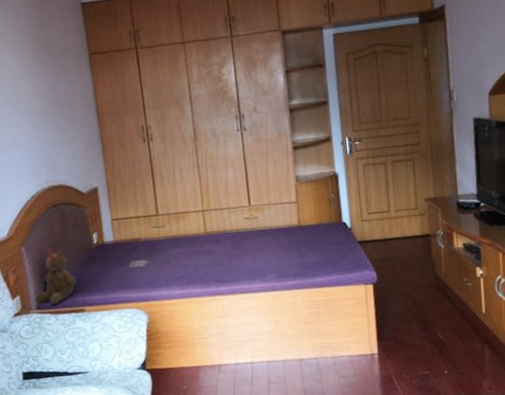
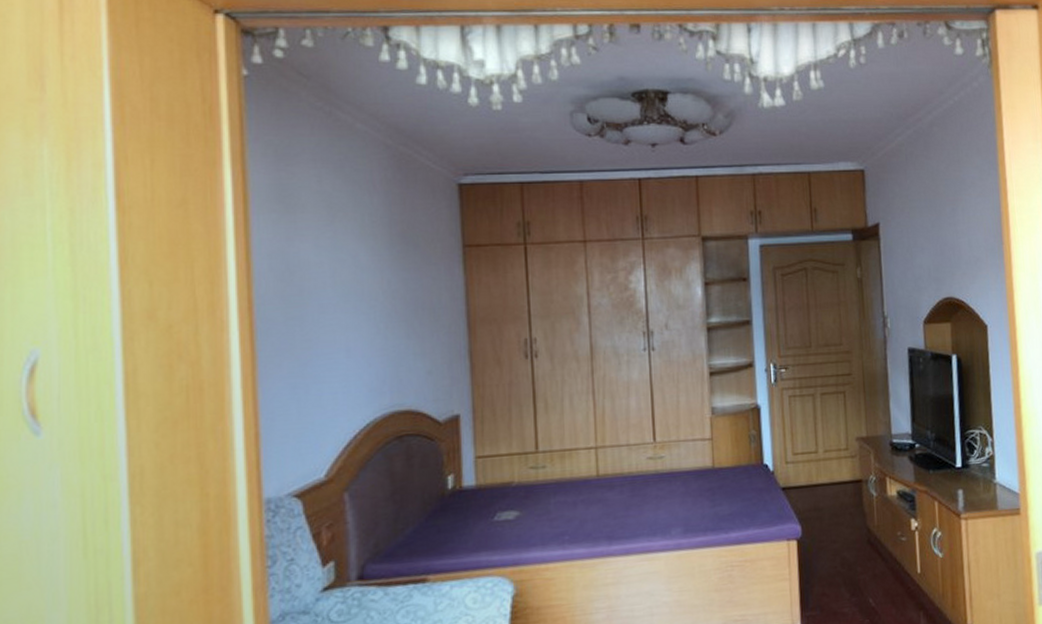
teddy bear: present [35,248,76,306] -> none [357,495,418,574]

